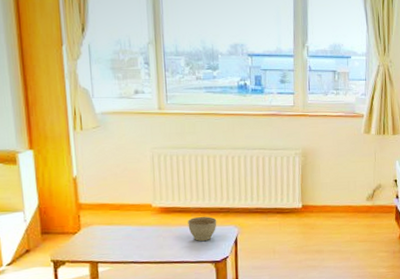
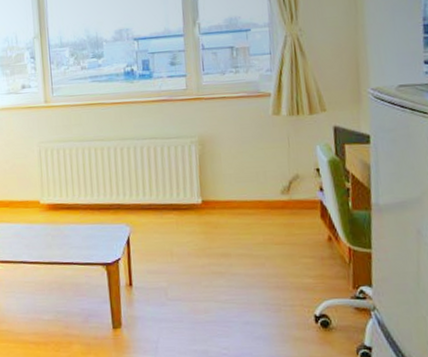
planter bowl: present [188,217,217,241] -> none [76,214,107,241]

